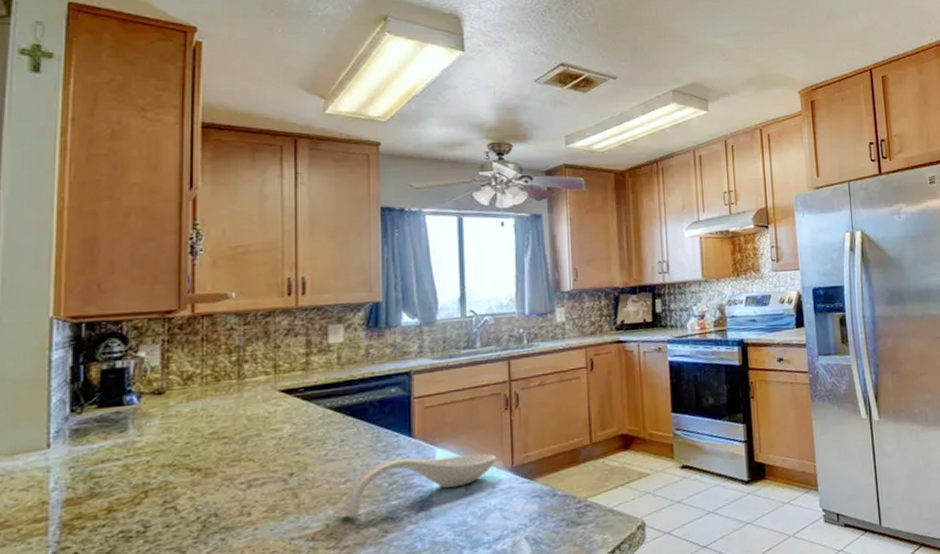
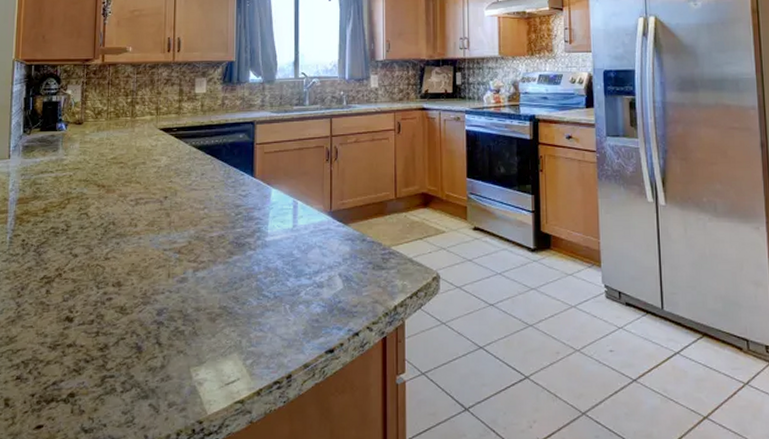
spoon rest: present [343,453,498,517] -> none [201,194,319,238]

